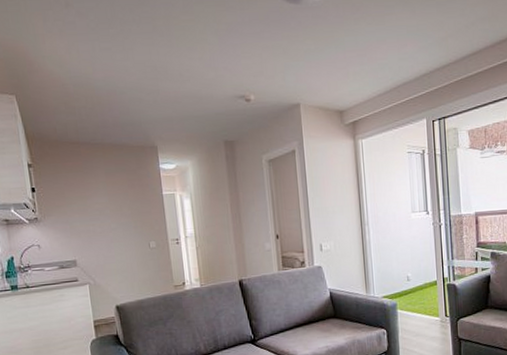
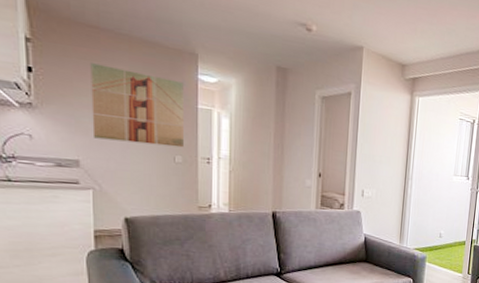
wall art: none [76,173,155,239] -> present [90,63,184,148]

